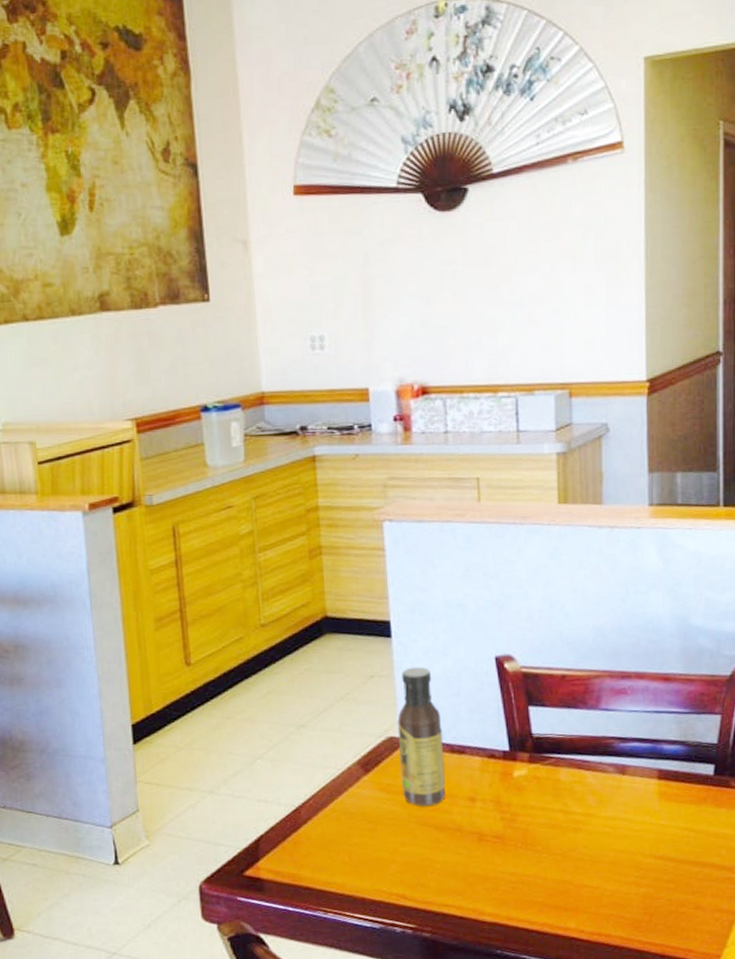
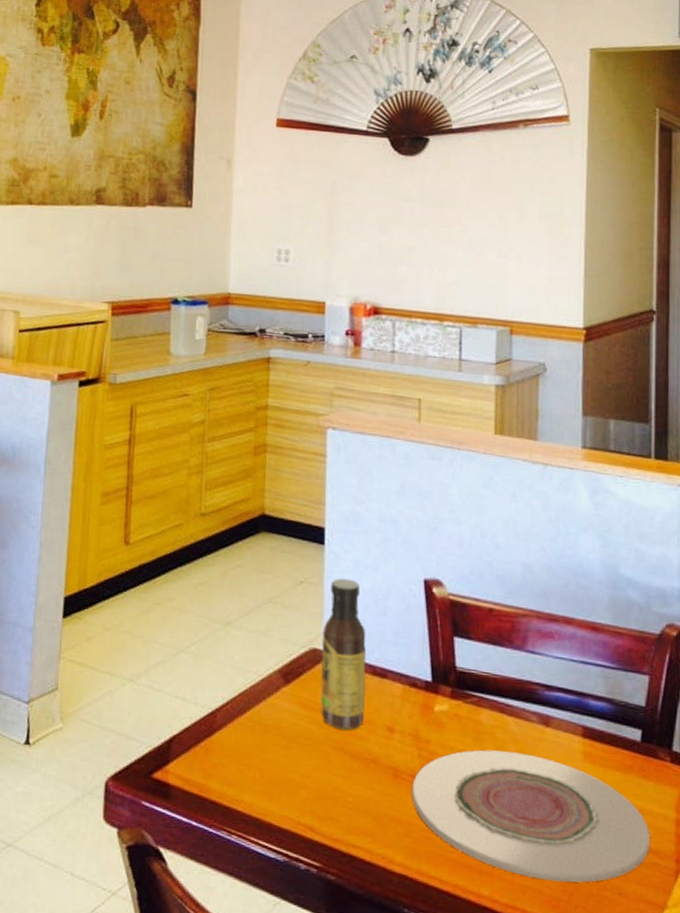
plate: none [497,801,724,907] -> present [412,749,651,883]

